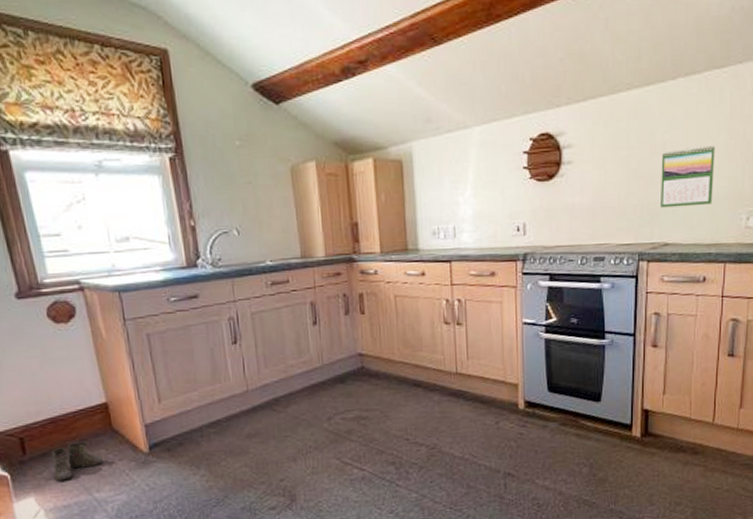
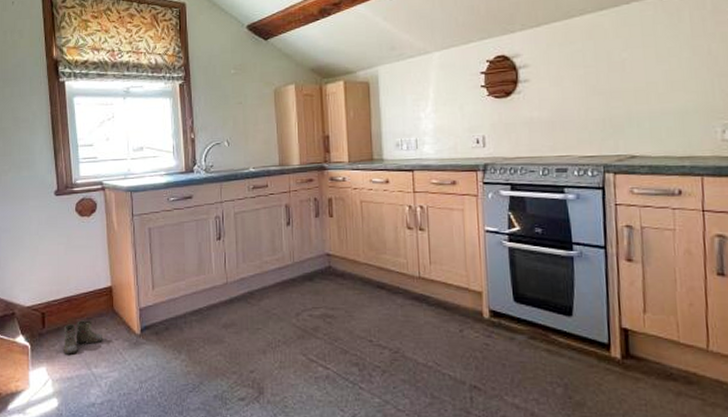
calendar: present [661,145,715,208] -> none [621,62,681,121]

